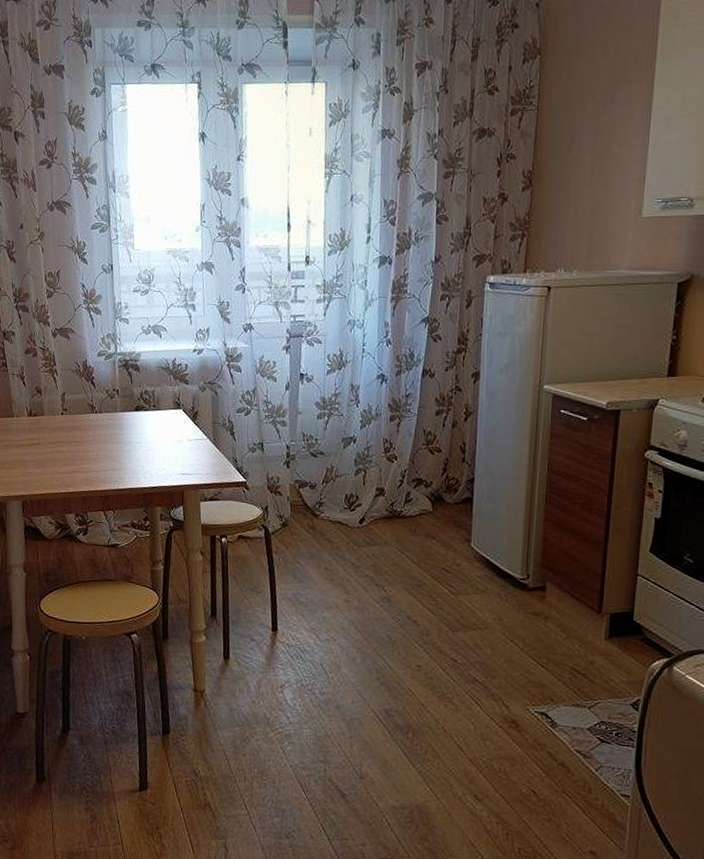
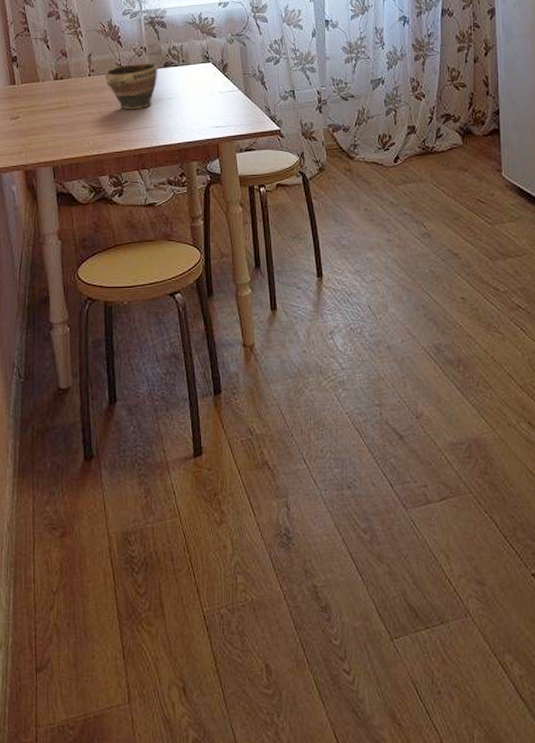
bowl: none [77,405,129,451] -> present [105,63,158,110]

